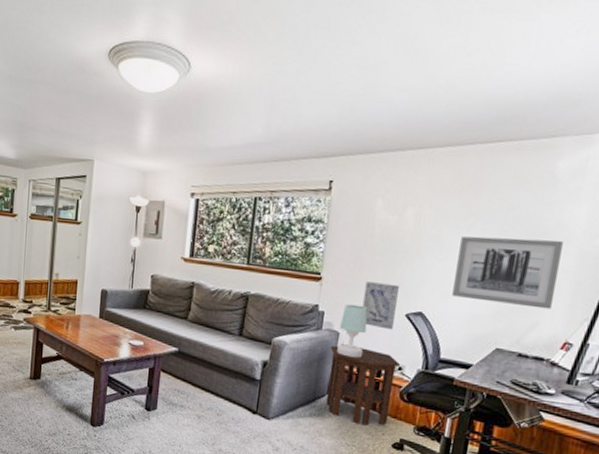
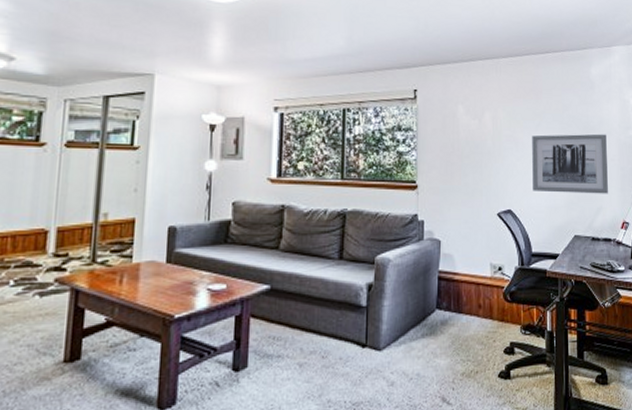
side table: present [325,345,401,426] -> none [434,253,500,336]
table lamp: present [337,304,368,359] -> none [440,210,465,265]
wall art: present [362,281,399,330] -> none [458,185,488,231]

